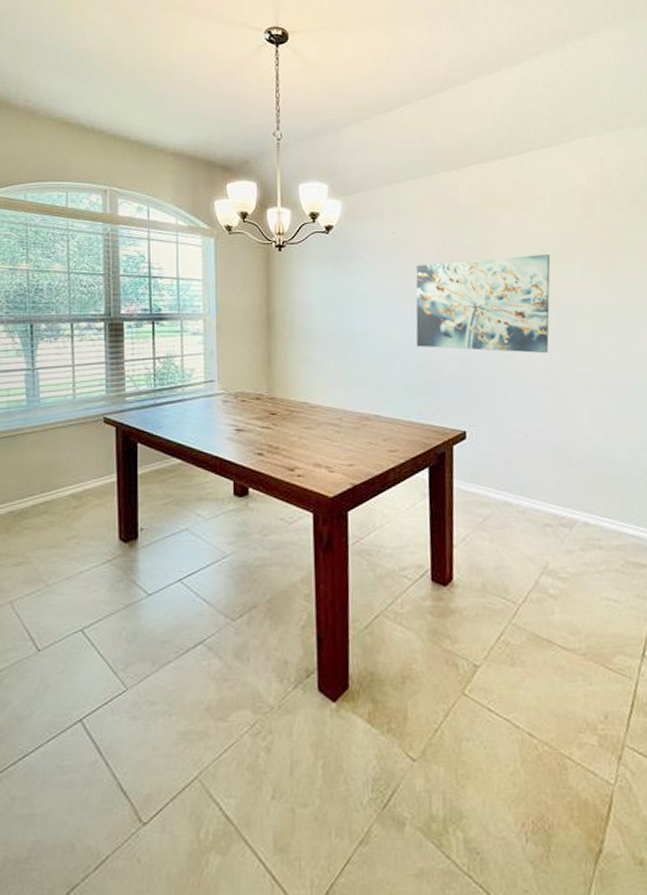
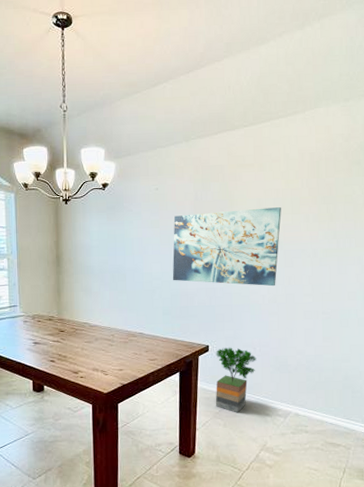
potted tree: none [475,433,529,523] -> present [215,347,257,413]

